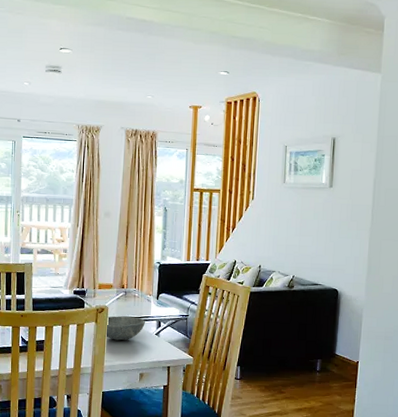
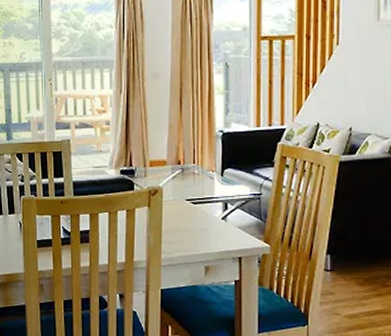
bowl: present [105,316,145,341] -> none [160,198,208,228]

